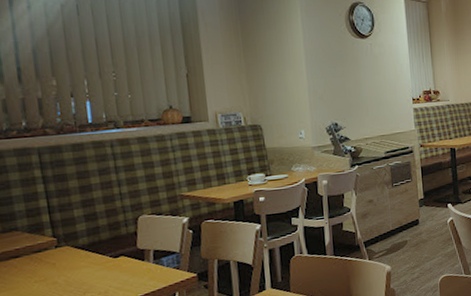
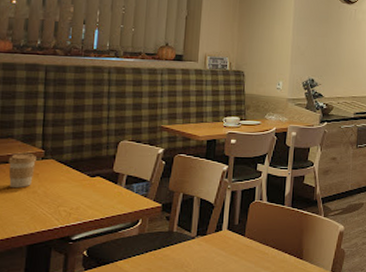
coffee cup: none [17,243,51,282] -> present [8,152,37,187]

